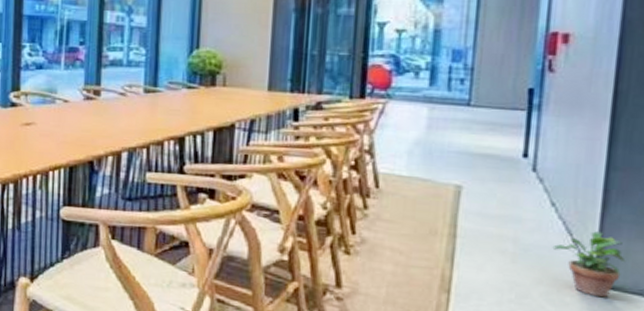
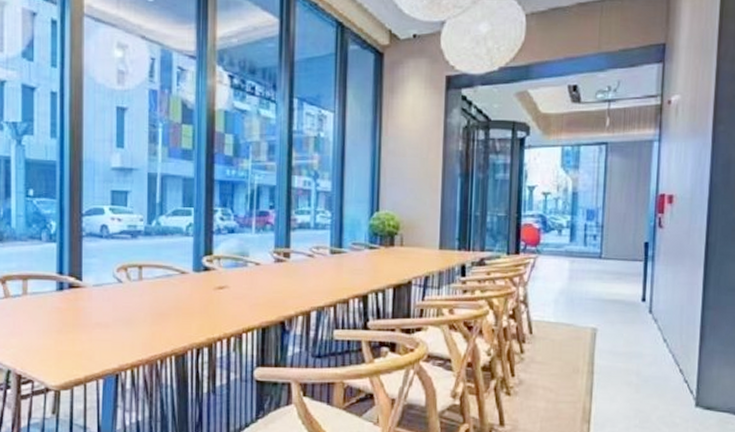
potted plant: present [552,231,626,298] -> none [665,361,718,417]

